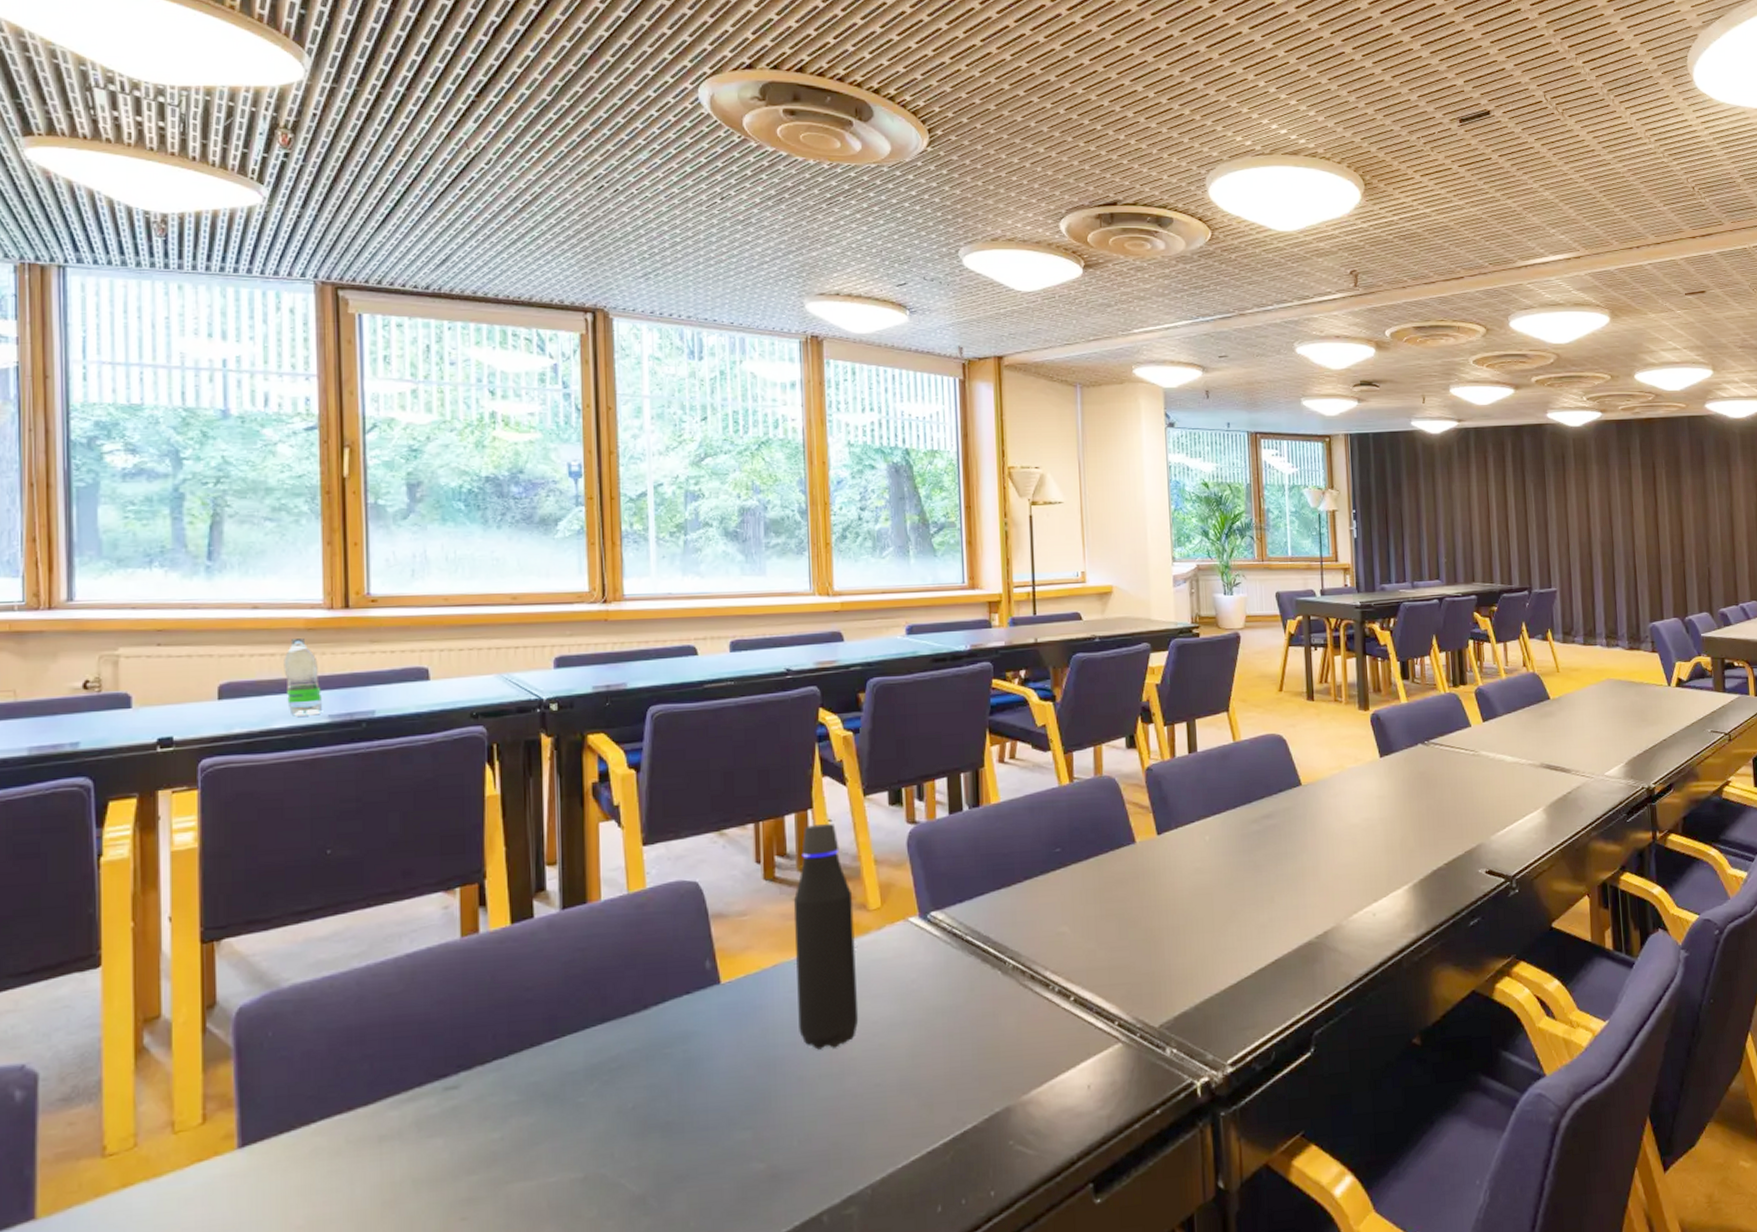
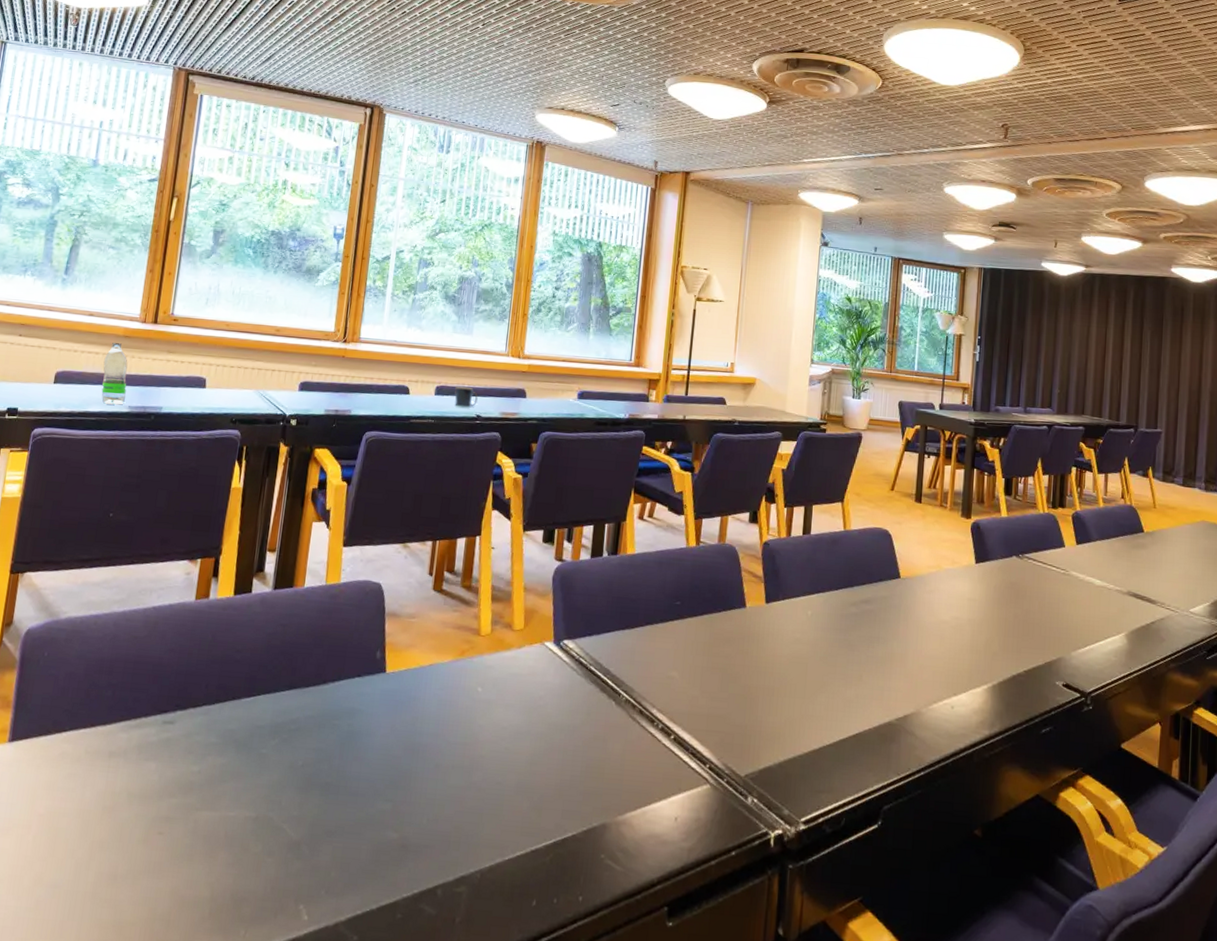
mug: none [754,638,784,665] -> present [454,387,478,410]
water bottle: present [793,823,859,1050] -> none [442,549,502,745]

